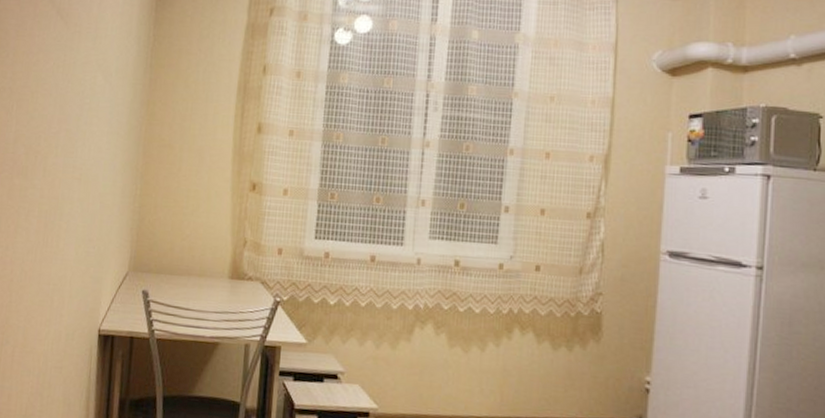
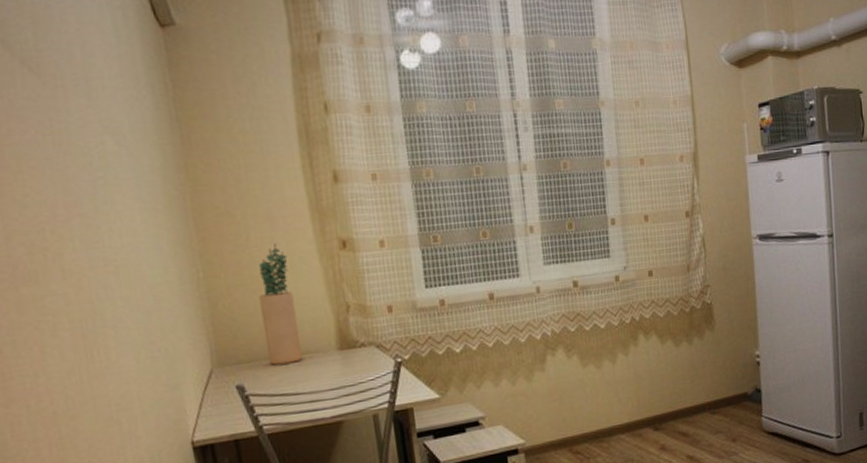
vase: none [172,176,207,282] -> present [259,242,302,366]

